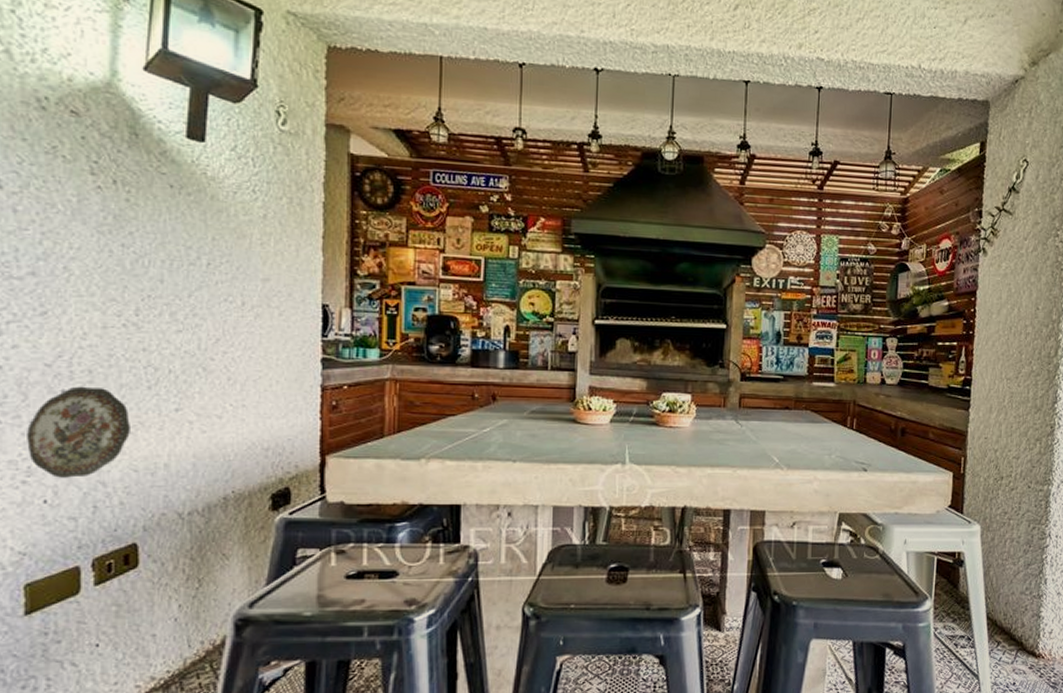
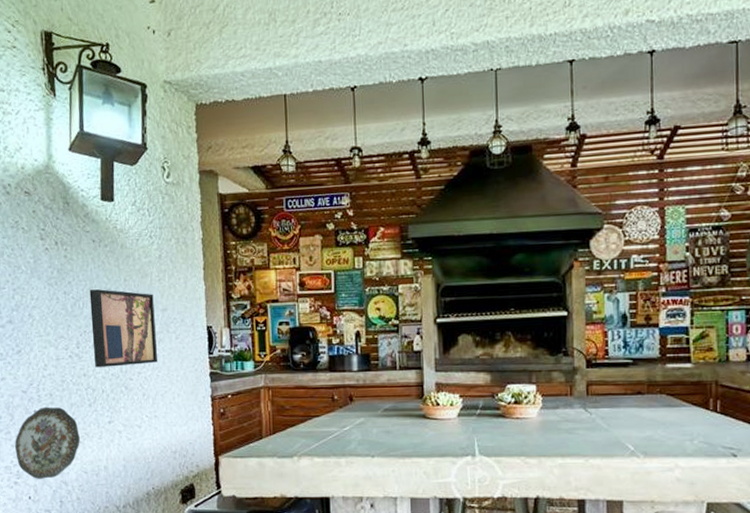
wall art: none [159,245,252,343] -> present [89,289,157,368]

